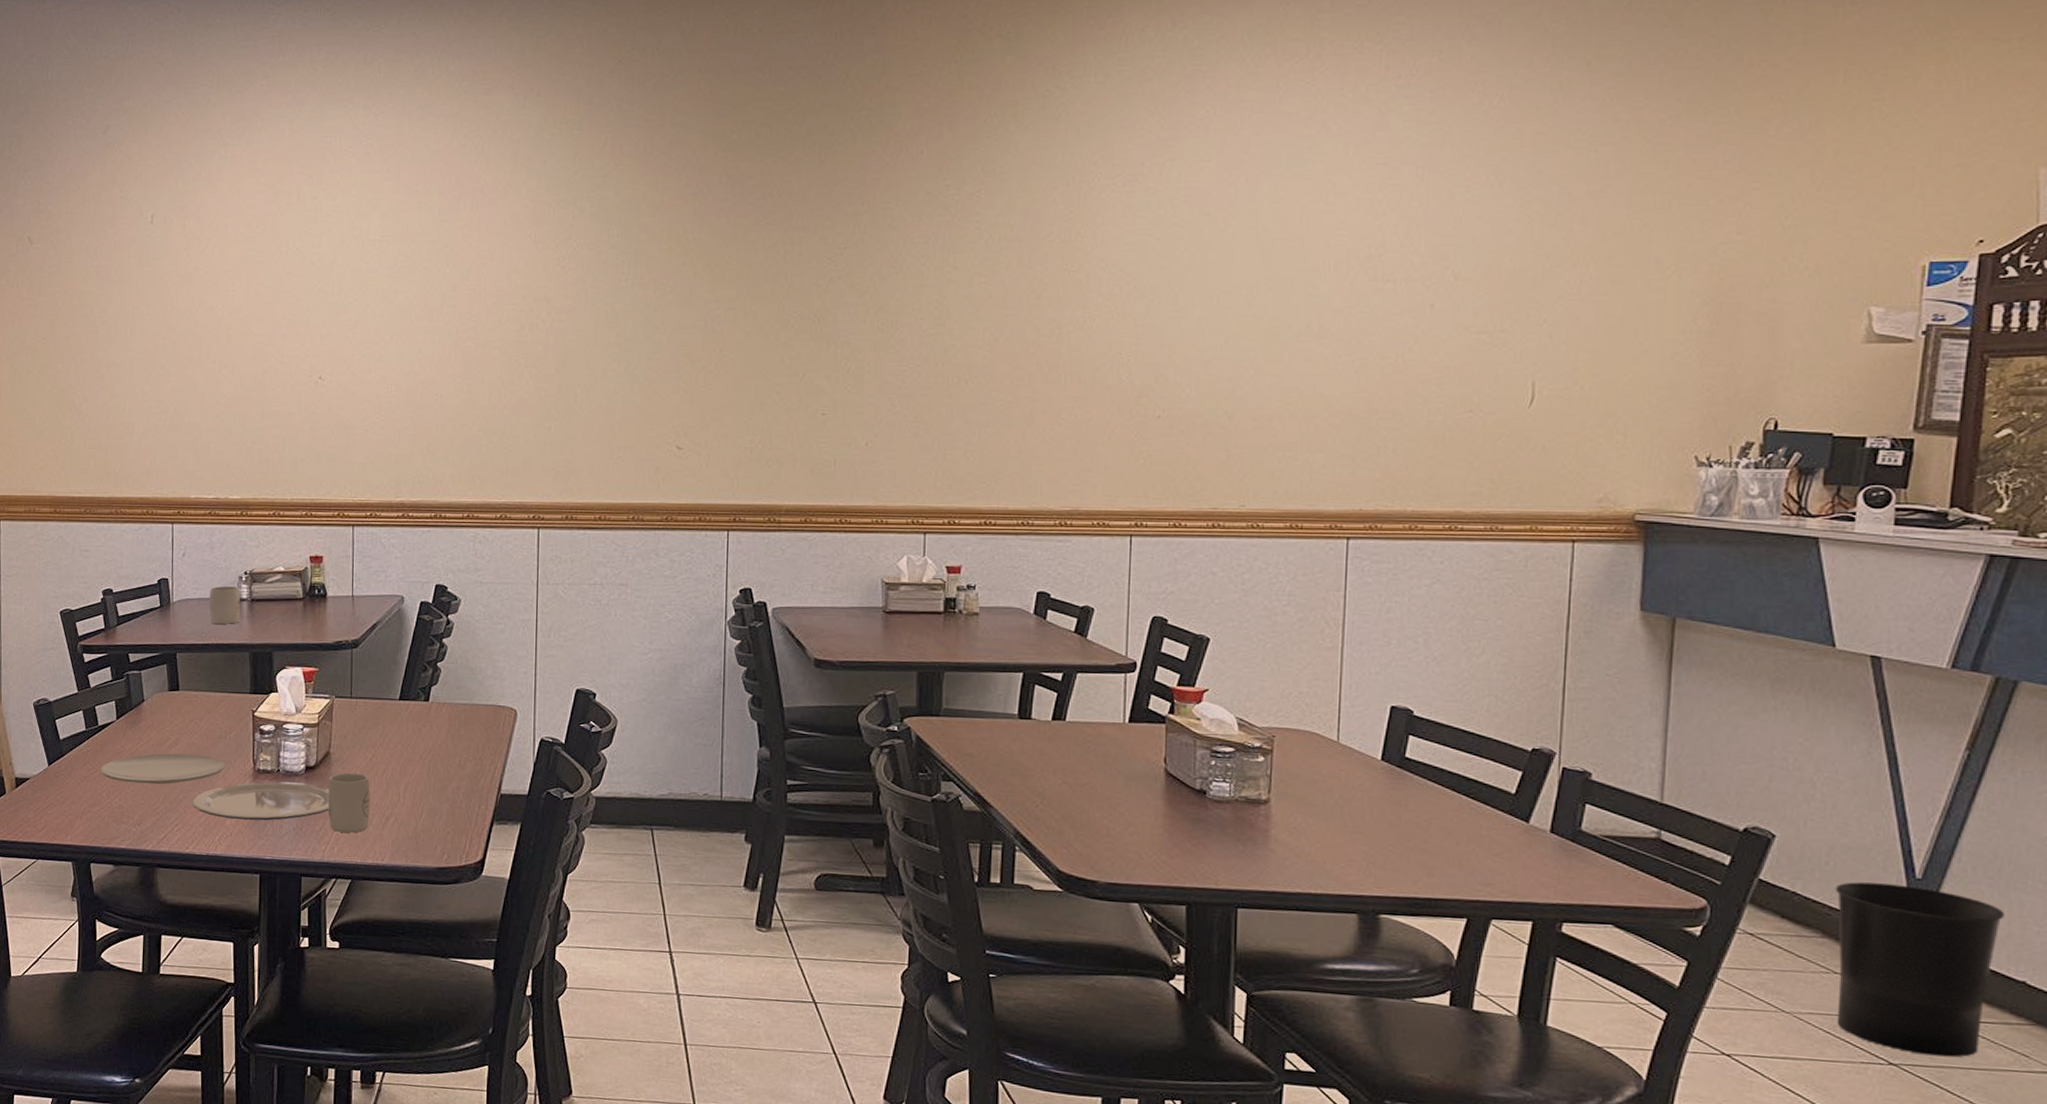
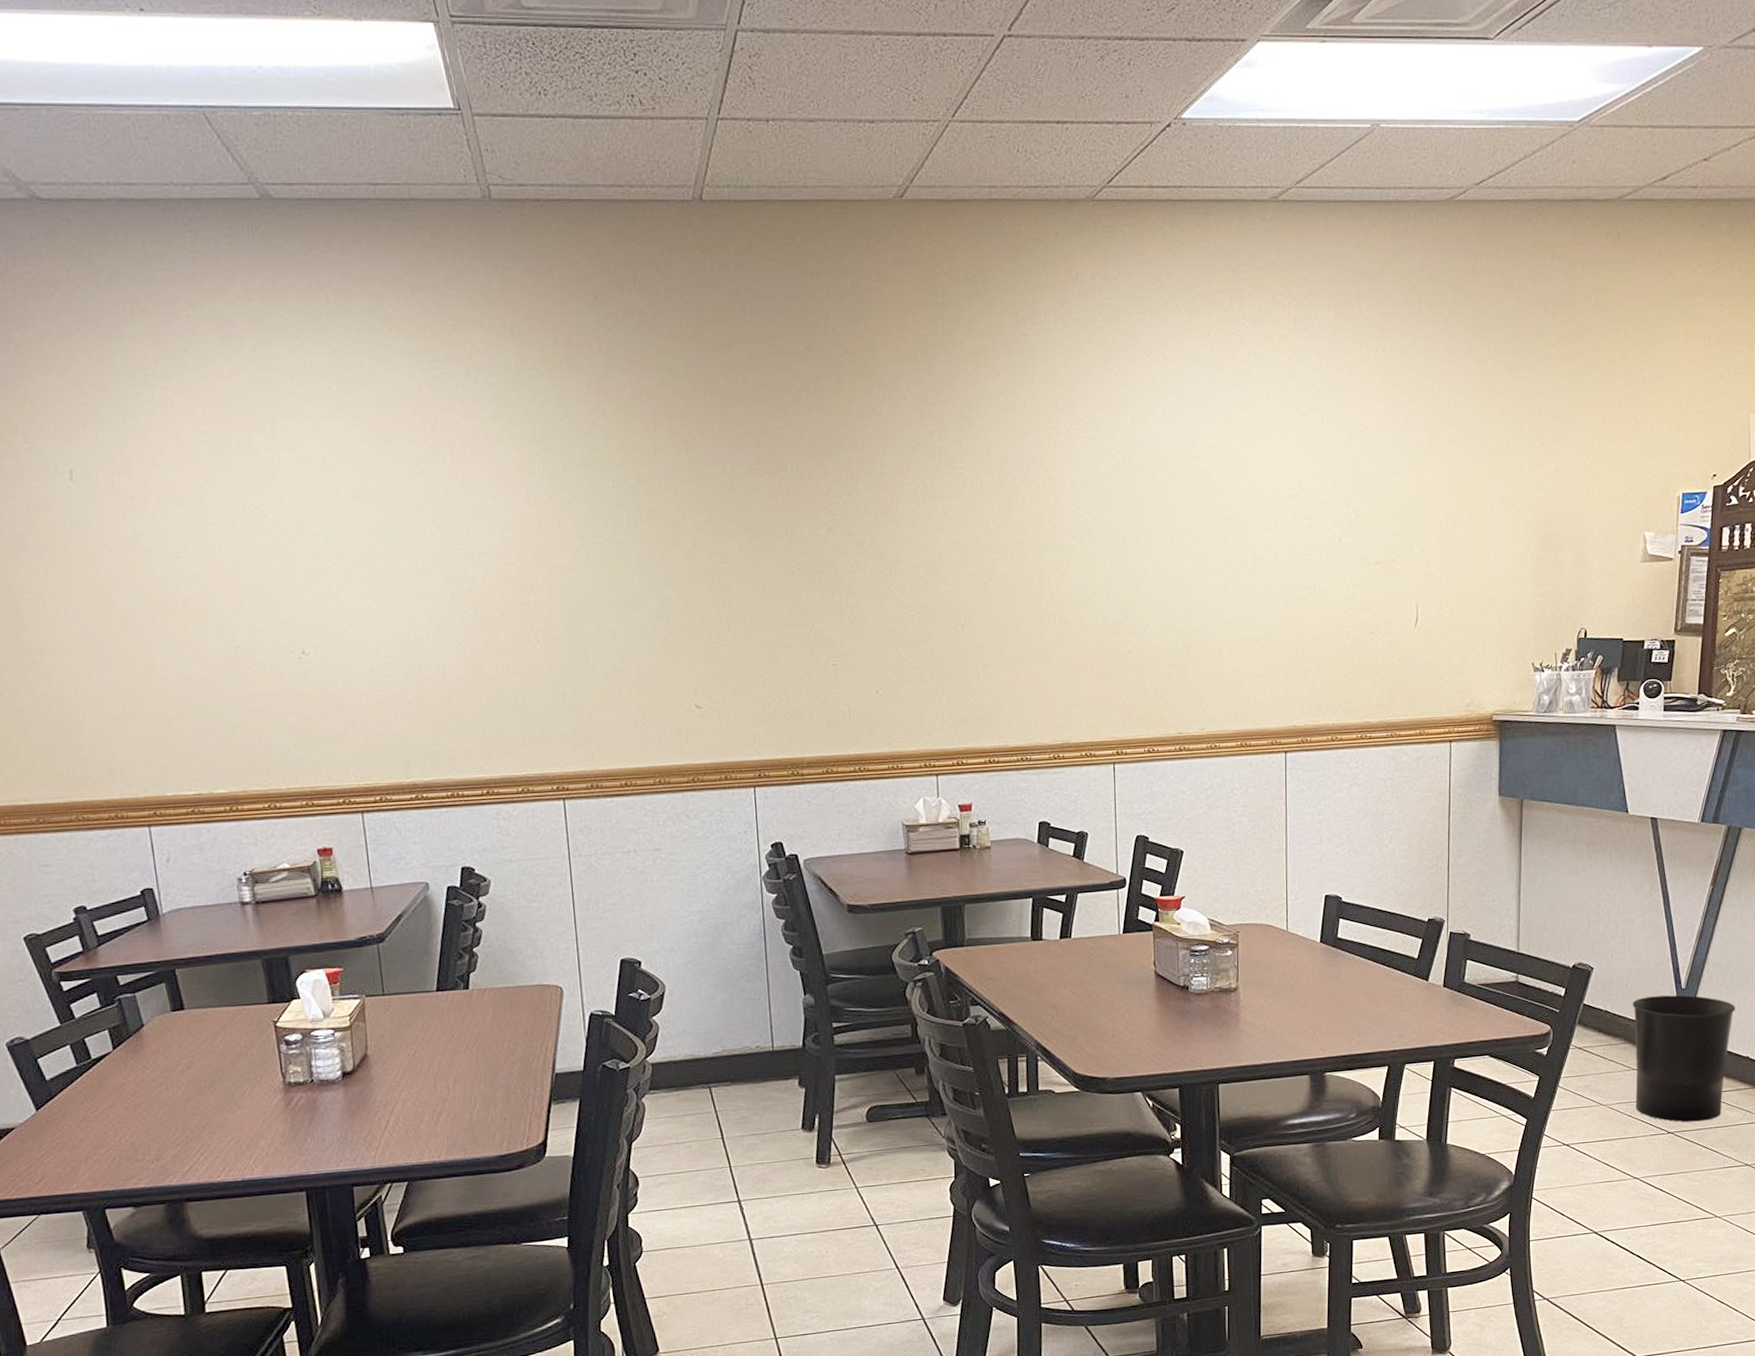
plate: present [101,753,225,785] -> none [102,1075,250,1117]
plate: present [192,781,330,821] -> none [217,1090,374,1139]
mug: present [209,586,241,624] -> none [205,890,246,933]
mug: present [328,772,370,833] -> none [369,1072,420,1136]

